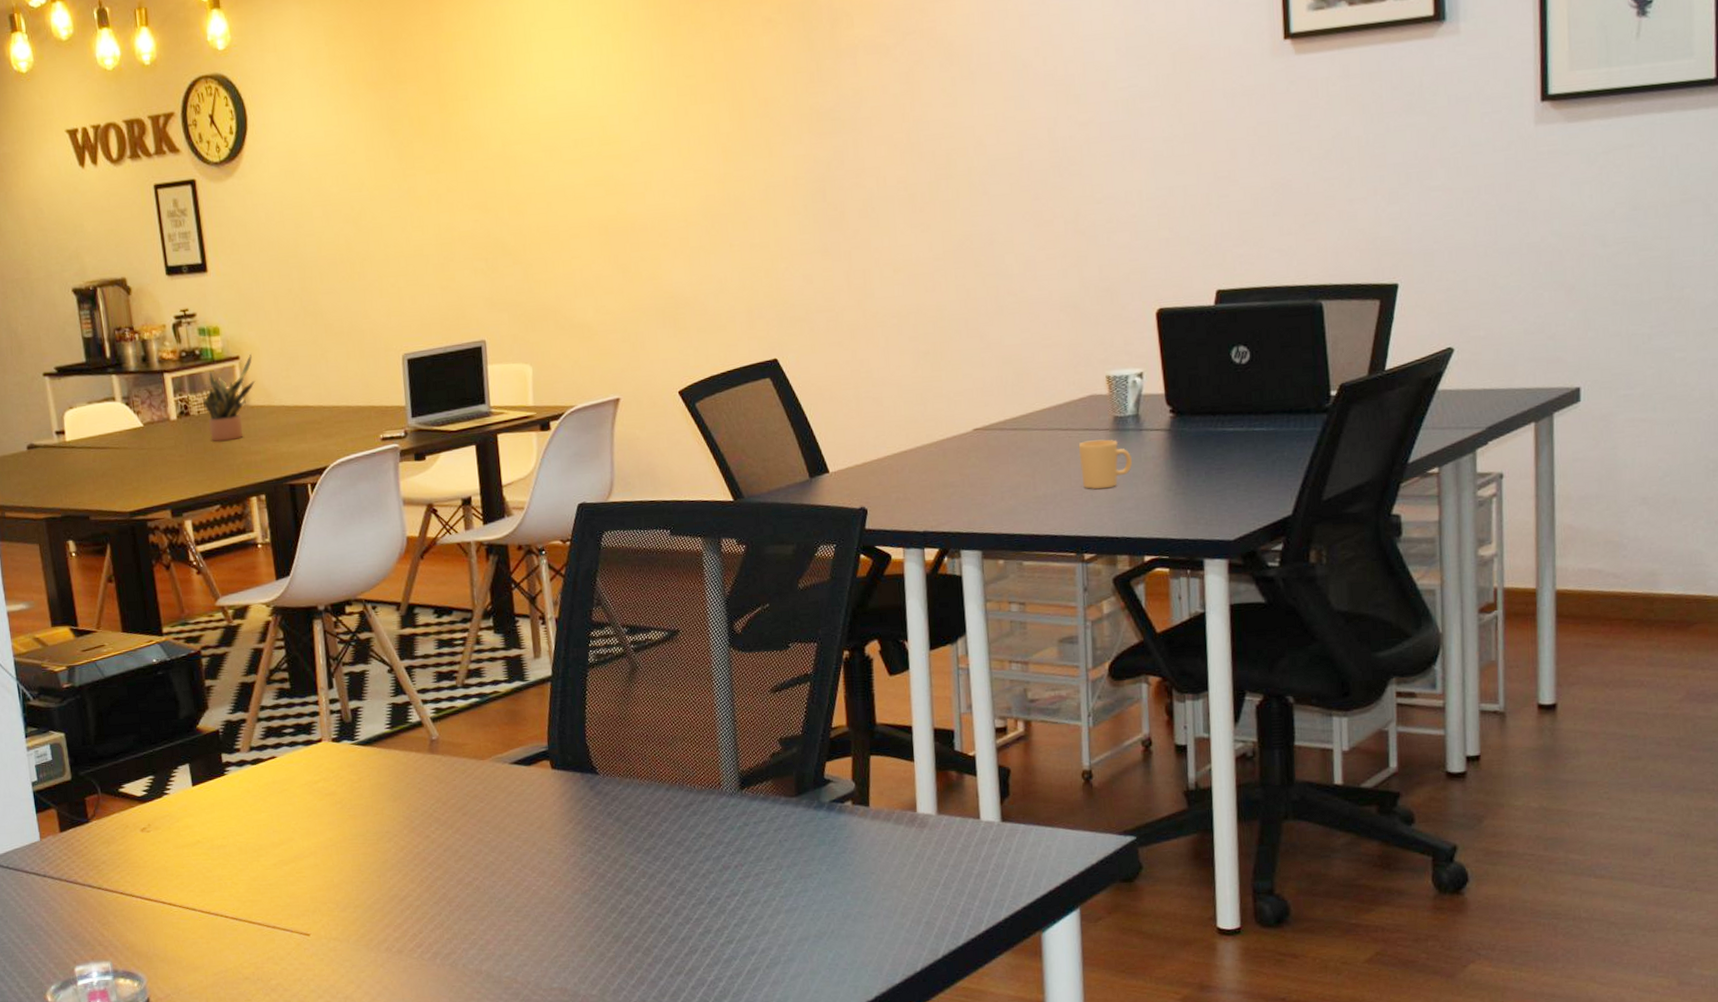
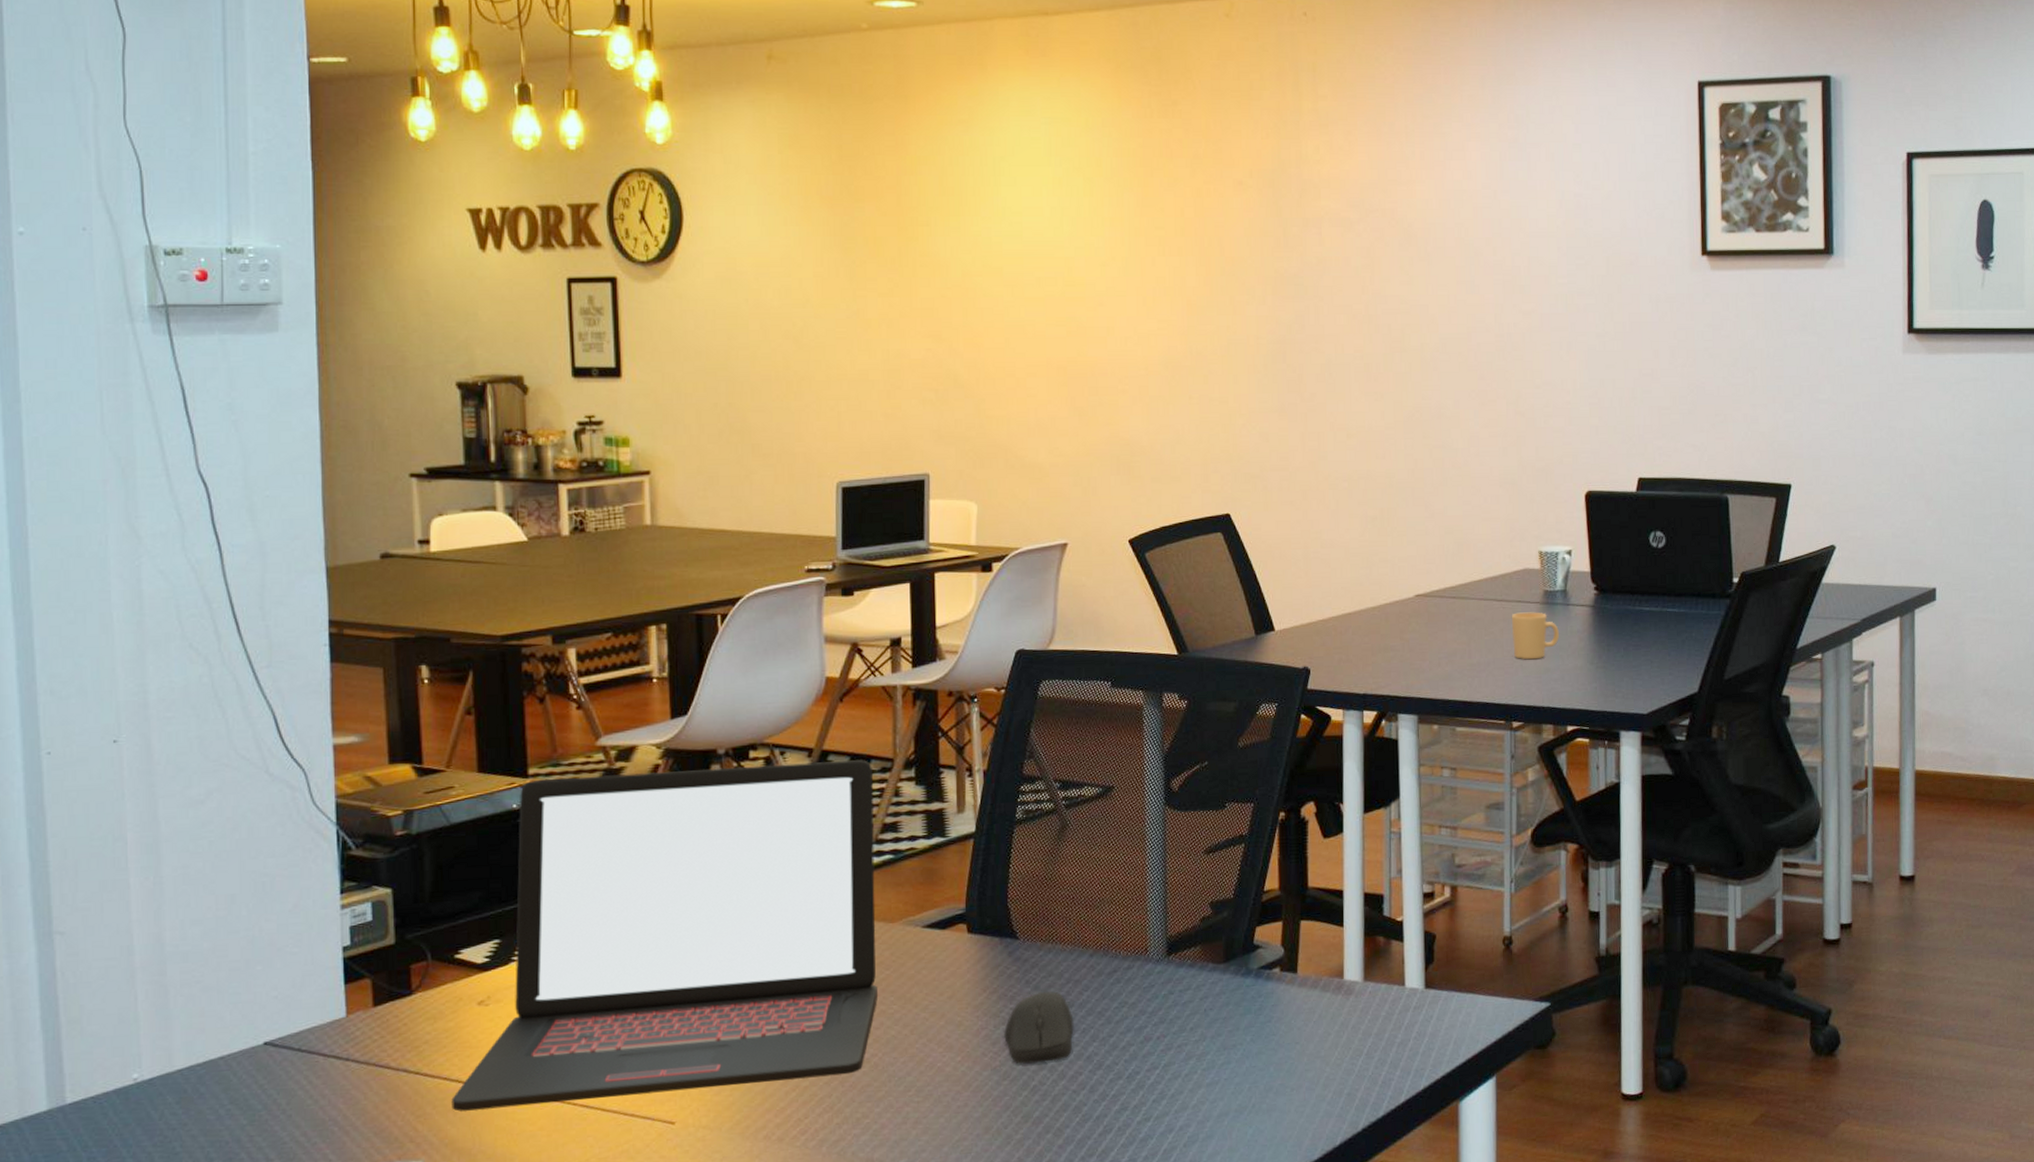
laptop: none [128,611,475,921] -> present [451,760,879,1112]
potted plant: present [203,353,256,442] -> none [603,469,667,564]
computer mouse: none [591,822,656,889] -> present [1004,990,1074,1064]

